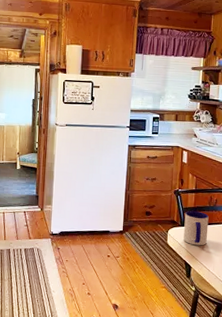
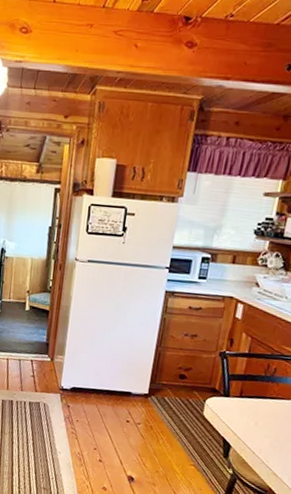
mug: present [183,210,209,246] -> none [225,378,263,423]

